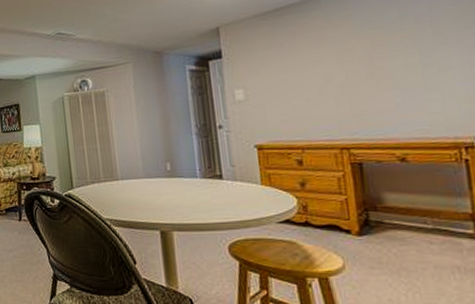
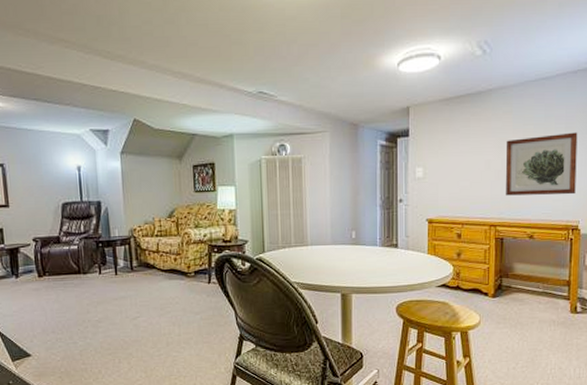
wall art: none [347,29,462,112] -> present [506,132,578,196]

